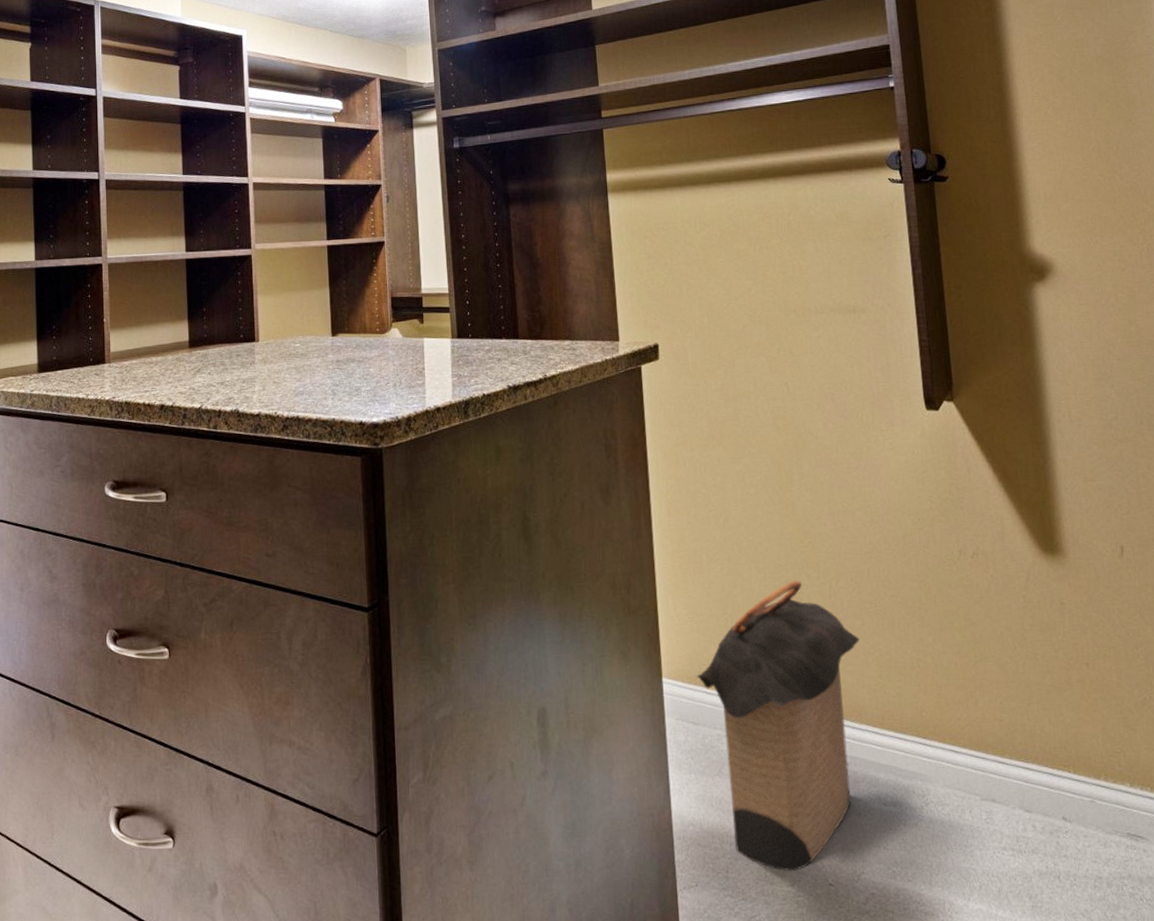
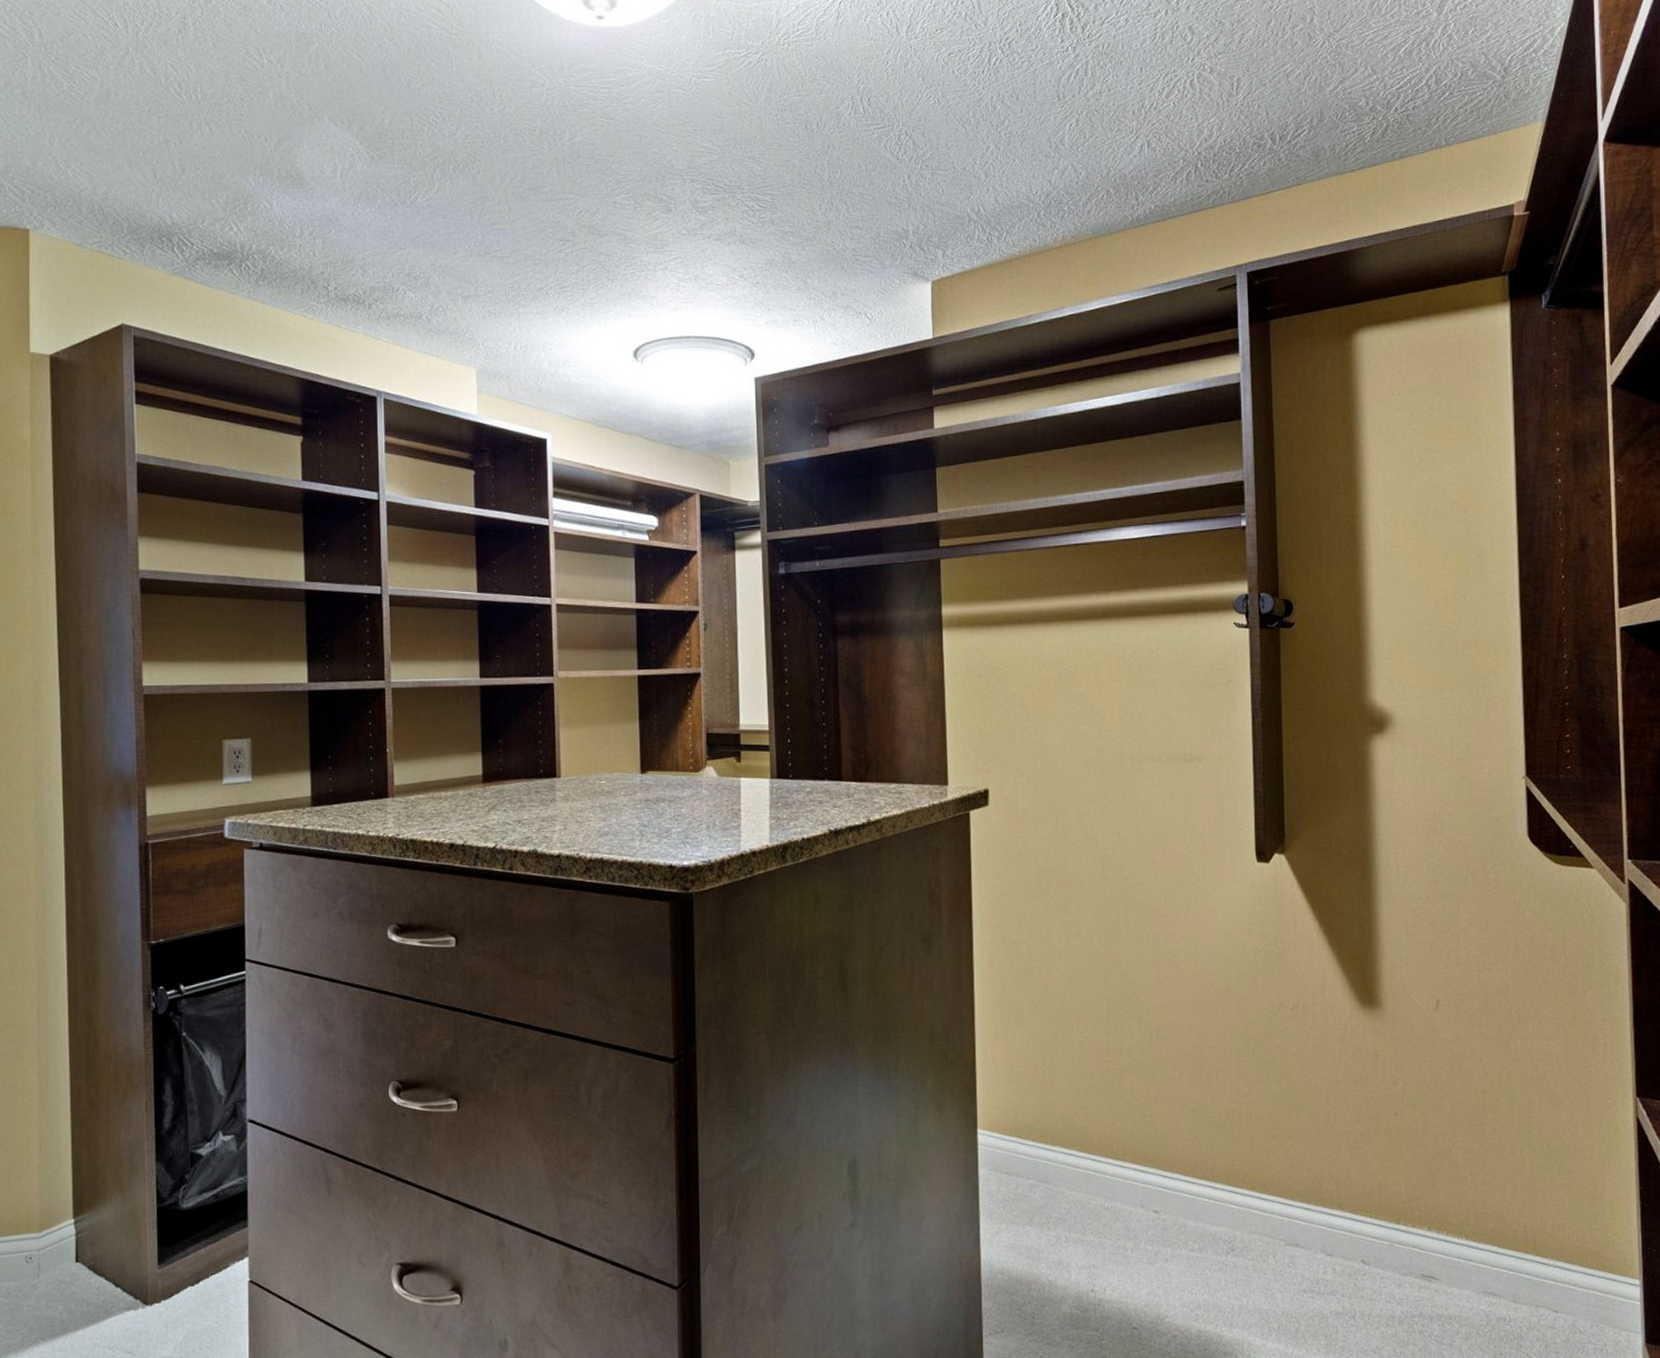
laundry hamper: present [697,581,860,872] -> none [1012,1032,1177,1317]

